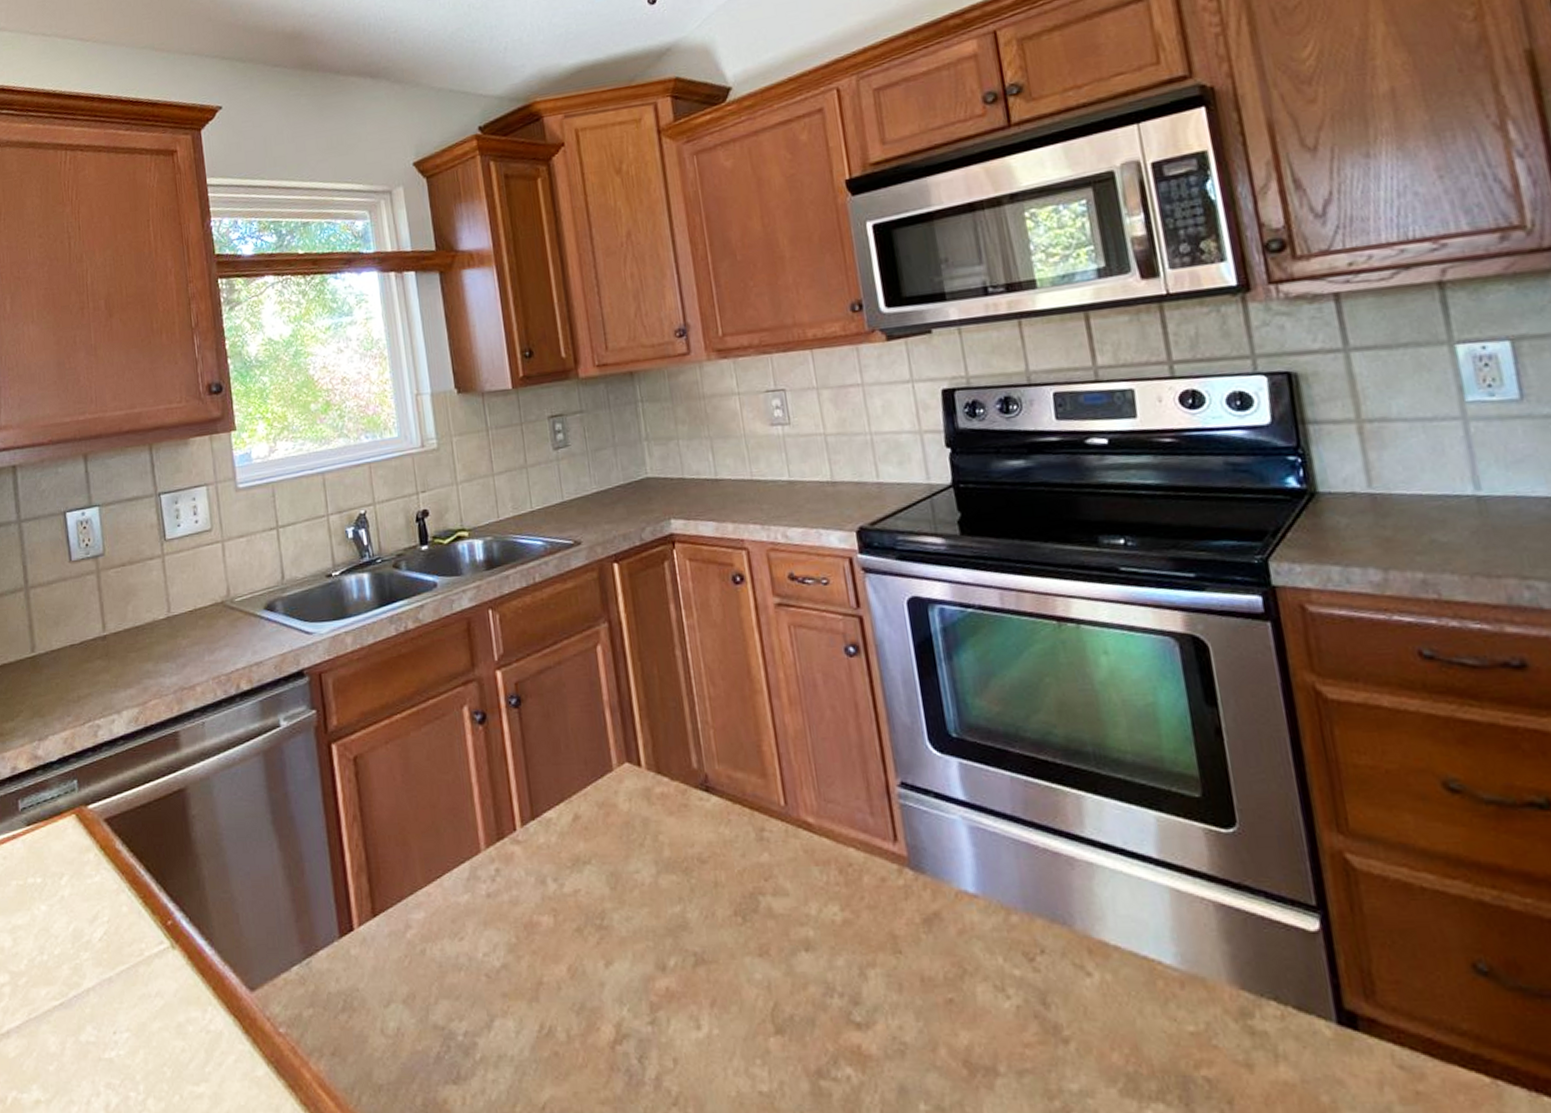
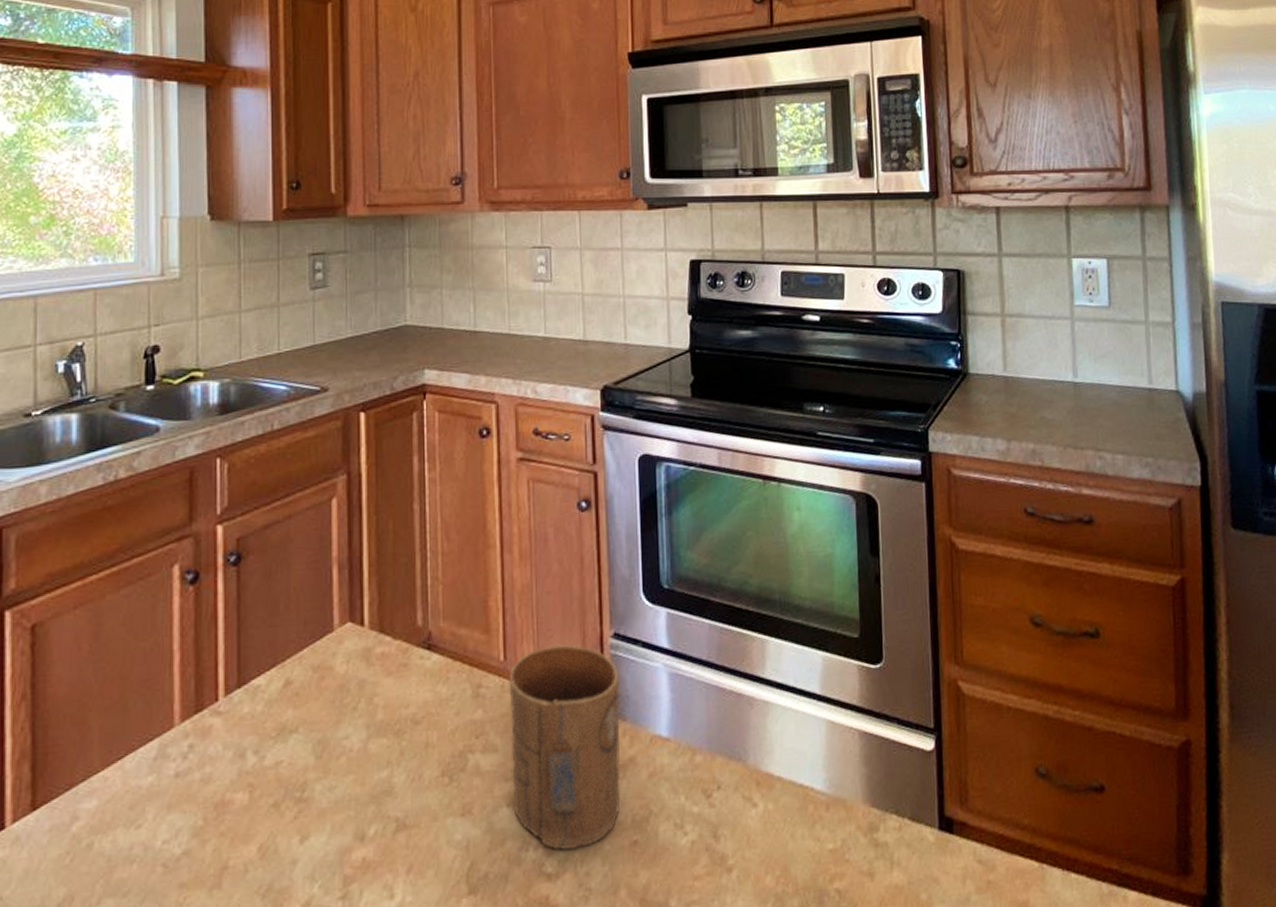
cup: none [791,791,929,1000] -> present [509,644,621,850]

